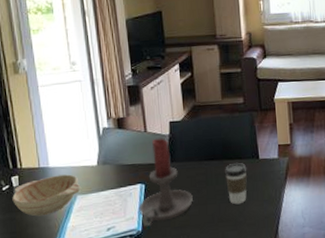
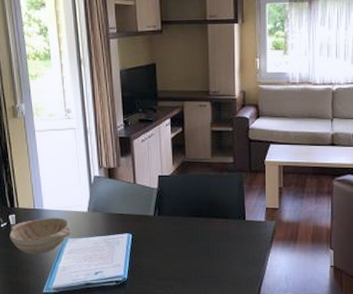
candle holder: present [139,138,193,227] -> none [125,191,178,275]
coffee cup: present [225,162,247,205] -> none [211,221,233,263]

